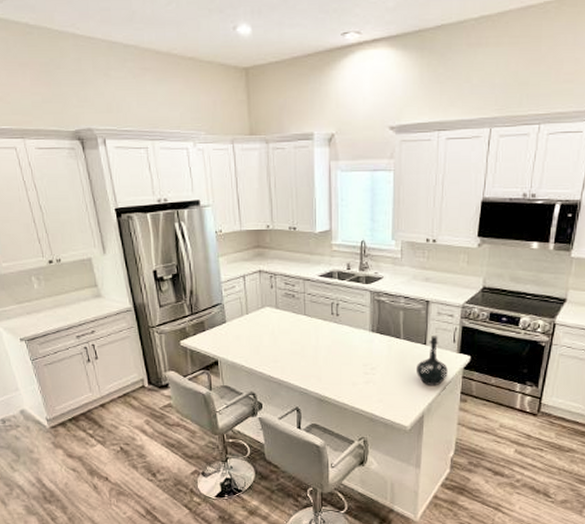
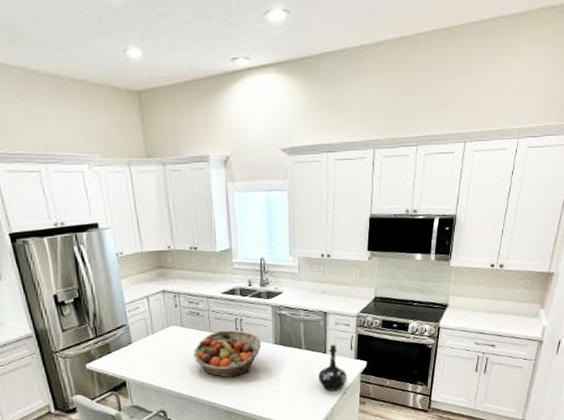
fruit basket: none [286,314,357,364] -> present [193,330,261,378]

